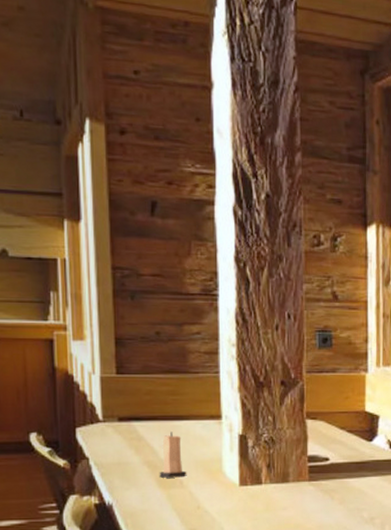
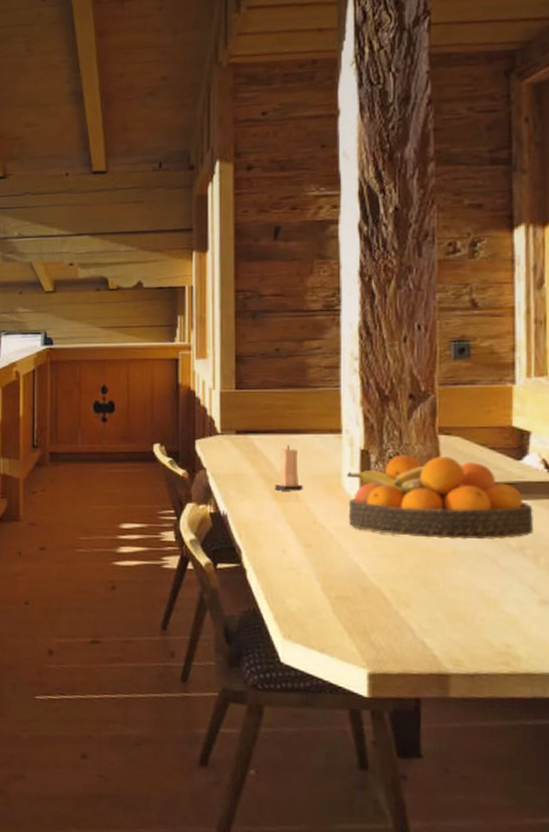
fruit bowl: none [226,439,381,515] -> present [346,455,533,540]

